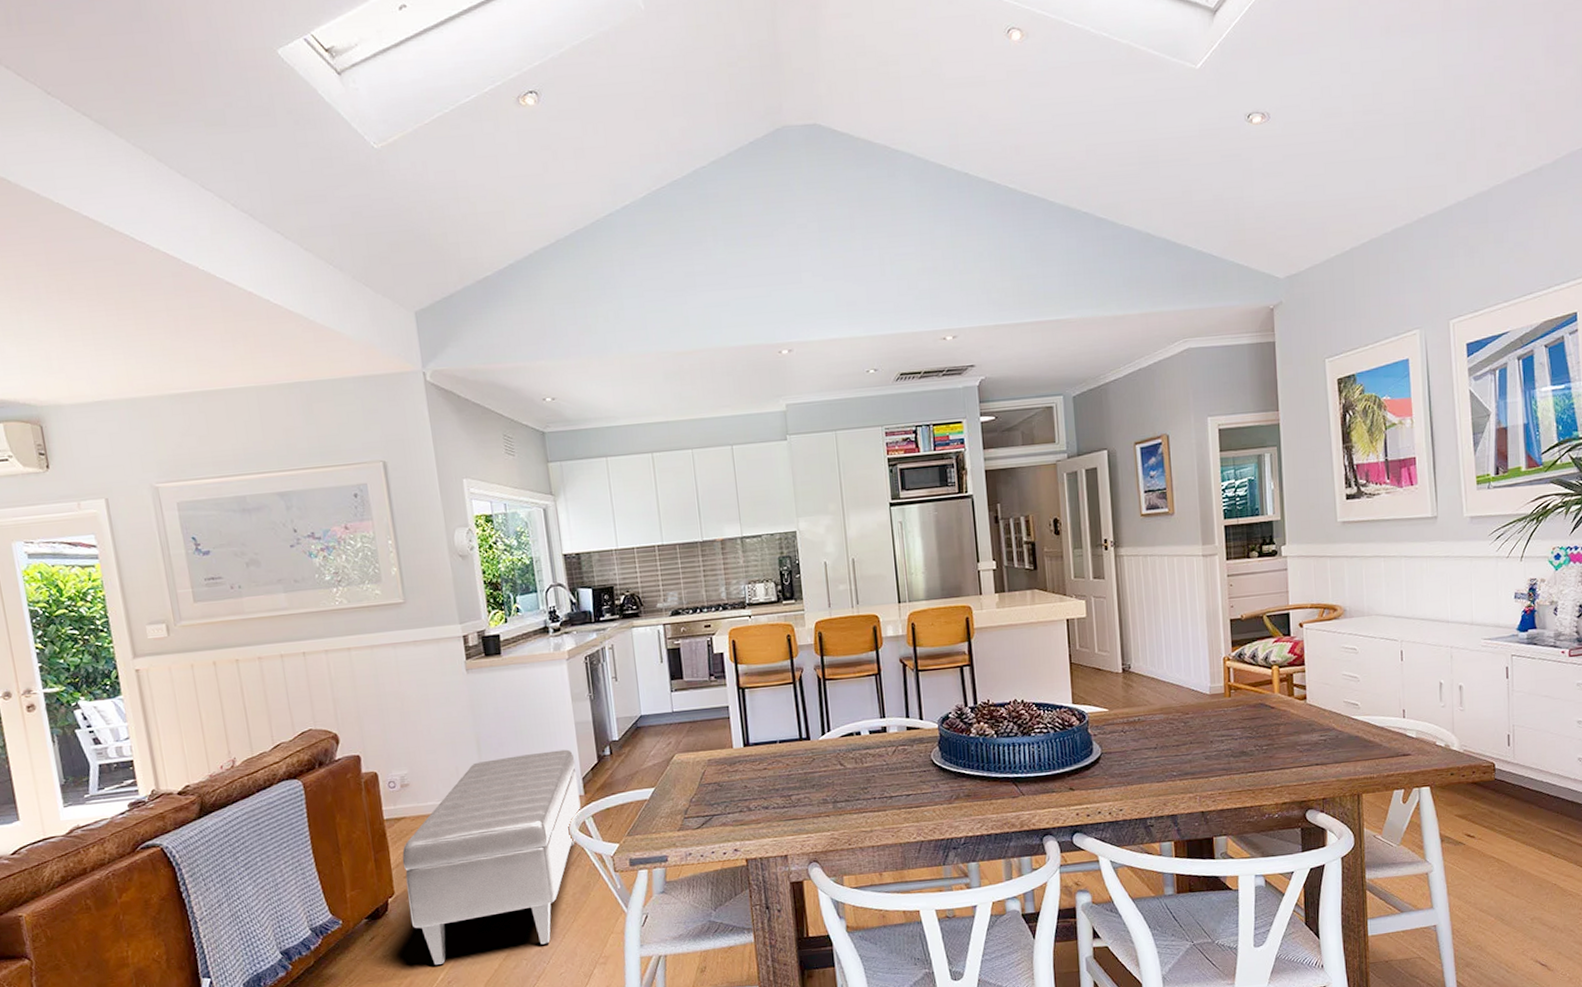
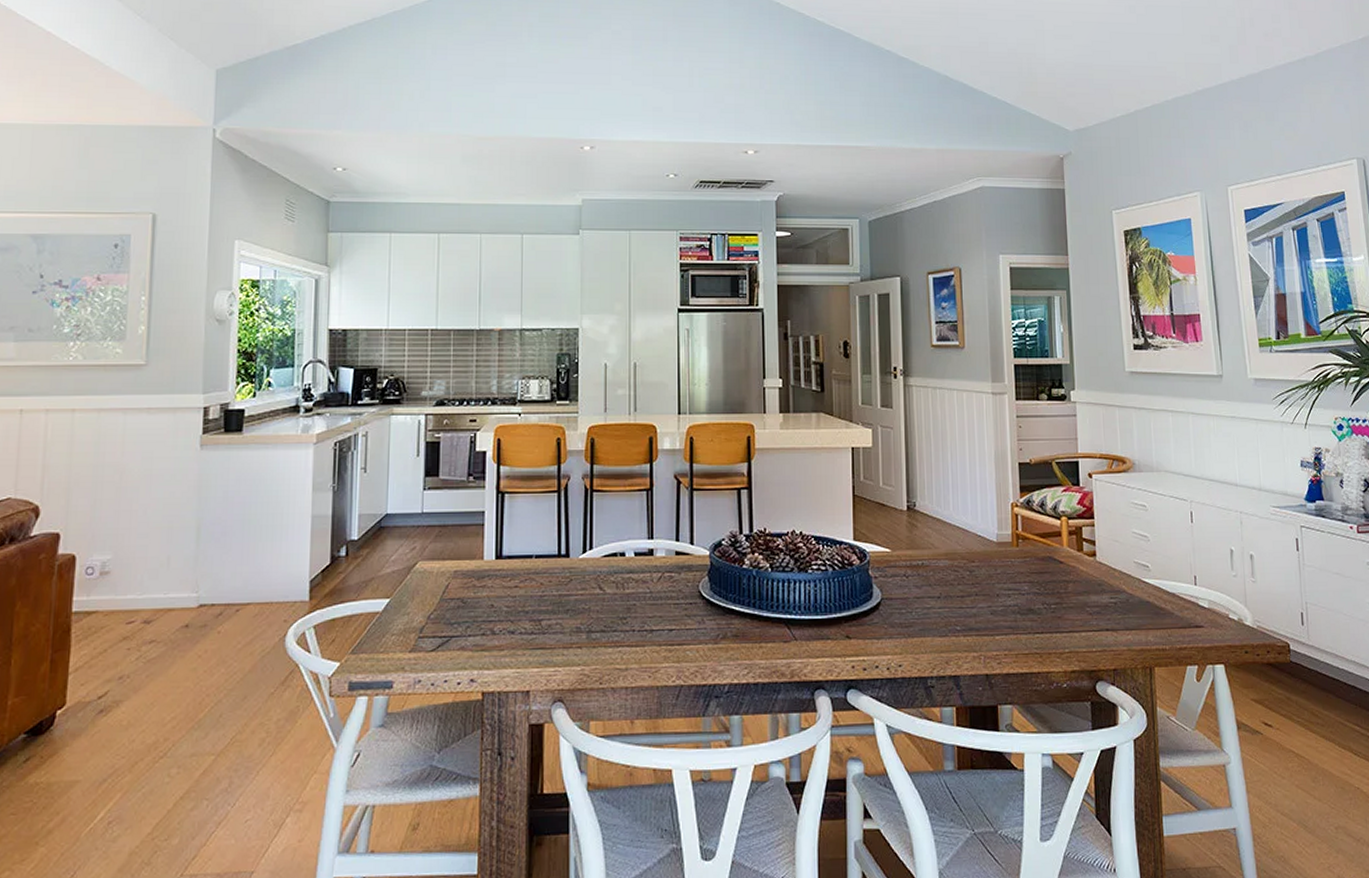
ottoman: present [402,749,581,965] -> none [78,546,305,799]

